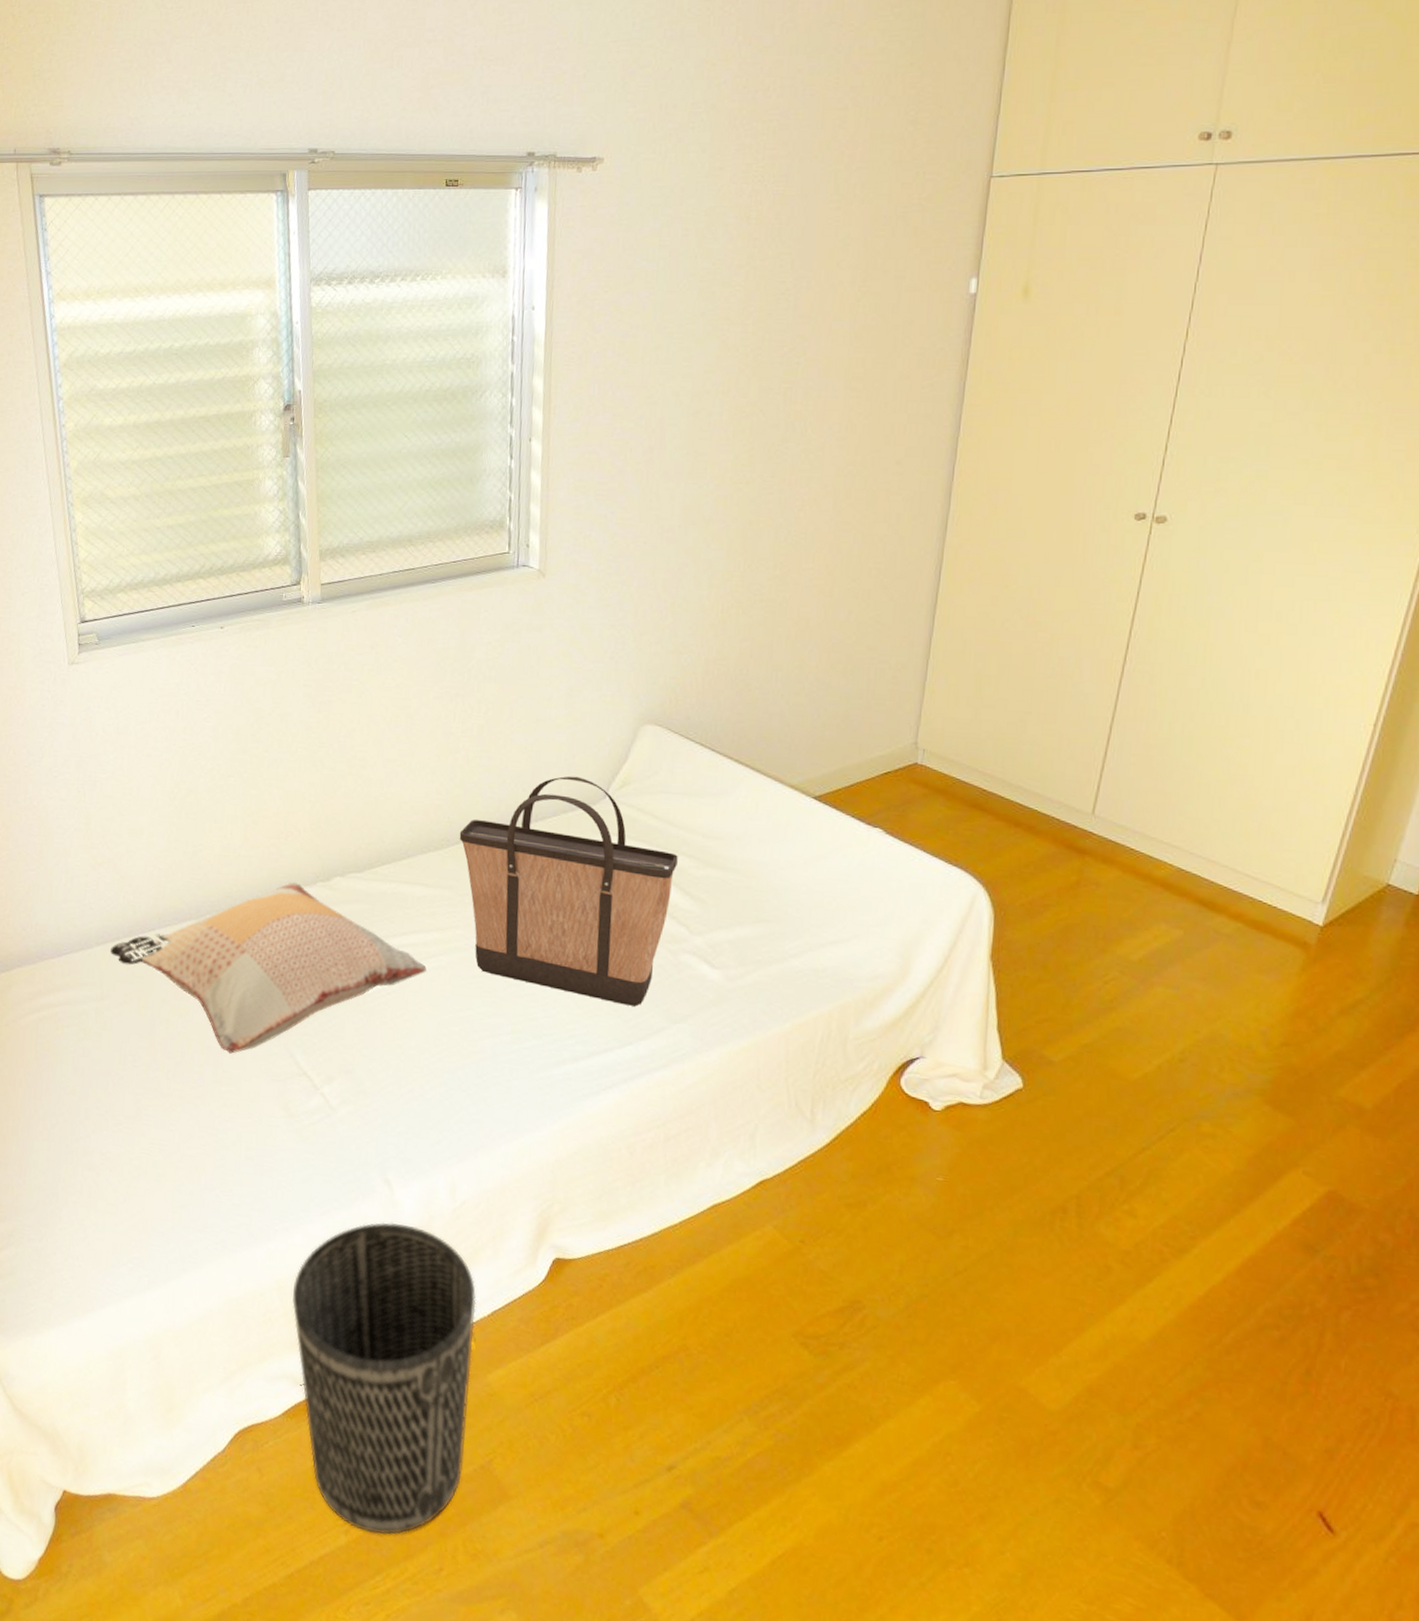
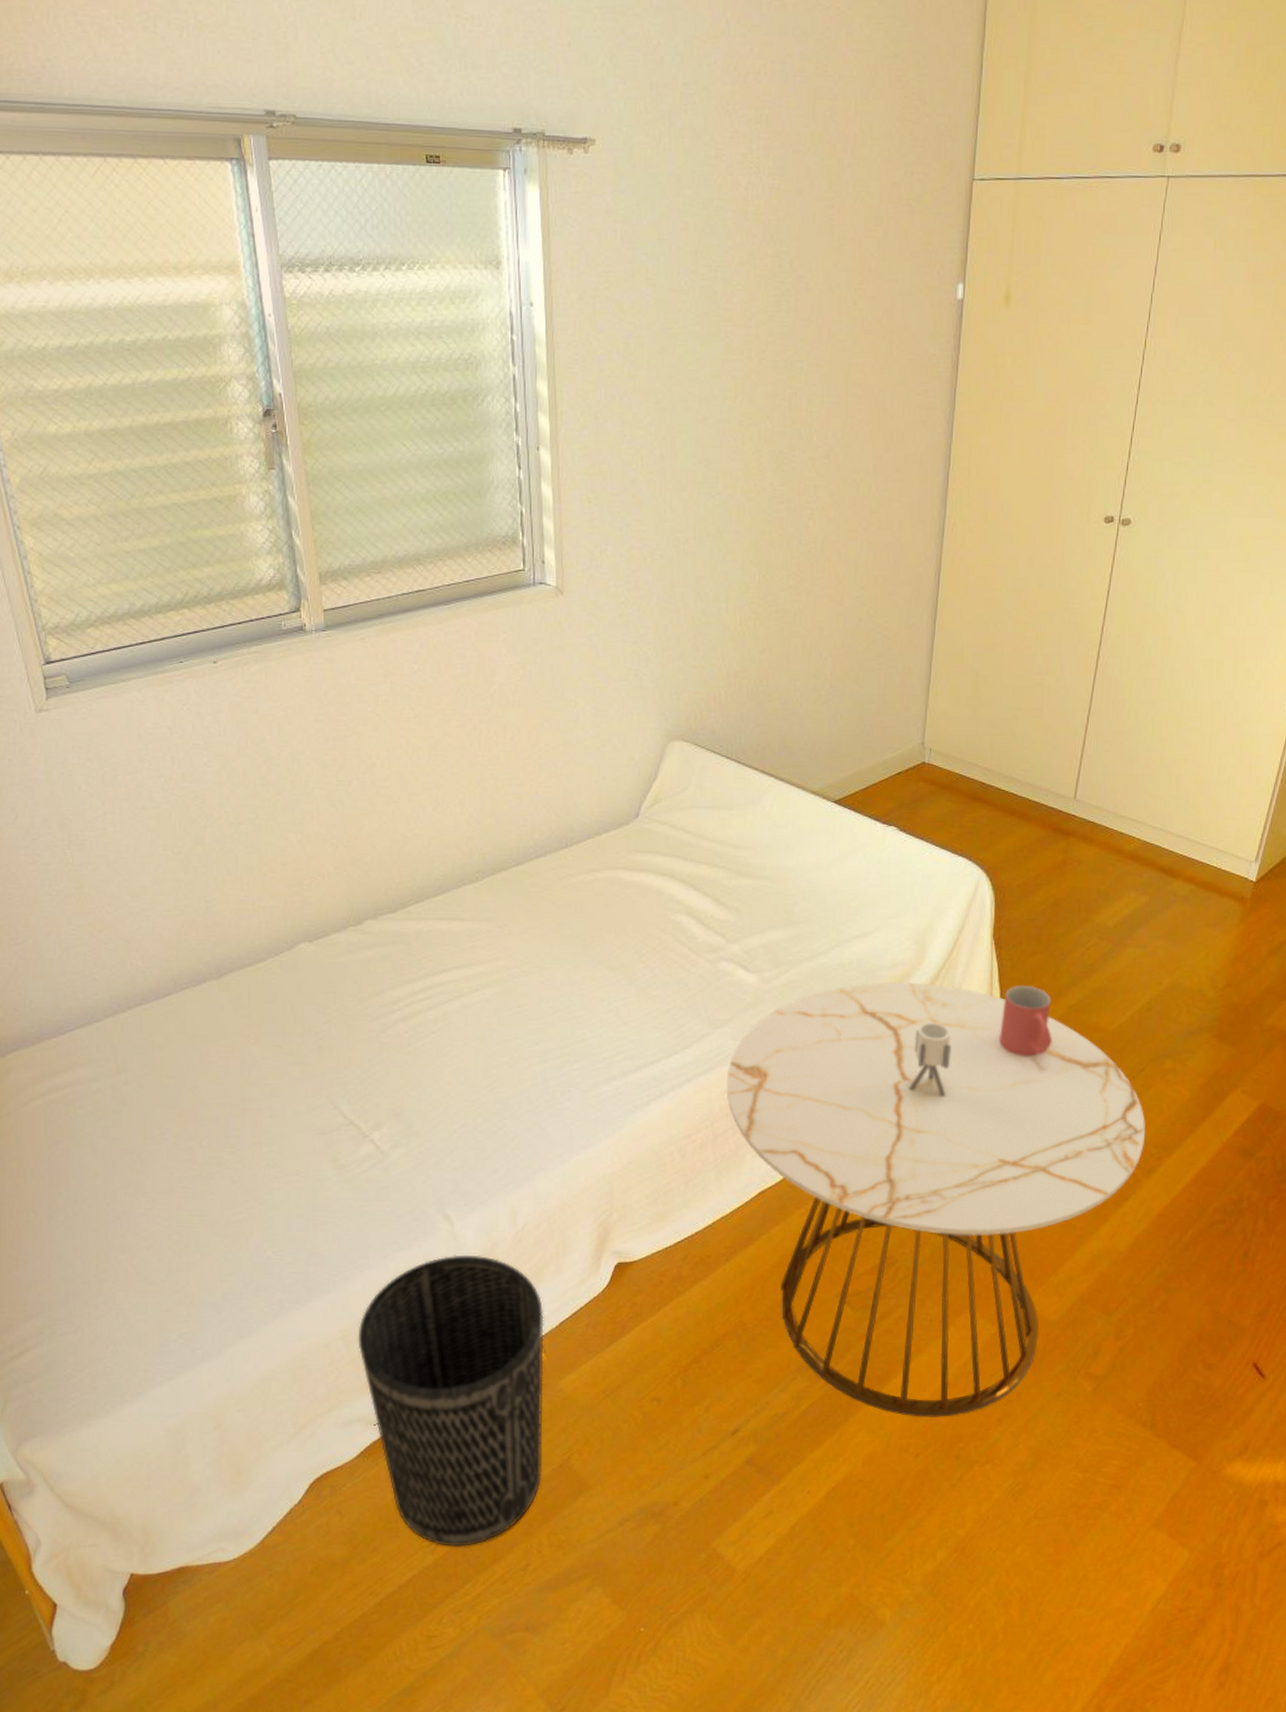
decorative pillow: present [110,881,427,1054] -> none [122,929,470,1113]
shopping bag: present [459,776,678,1007] -> none [494,797,711,1017]
side table: none [681,993,1176,1502] -> present [726,982,1146,1417]
mug: none [995,1015,1060,1097] -> present [999,985,1052,1056]

